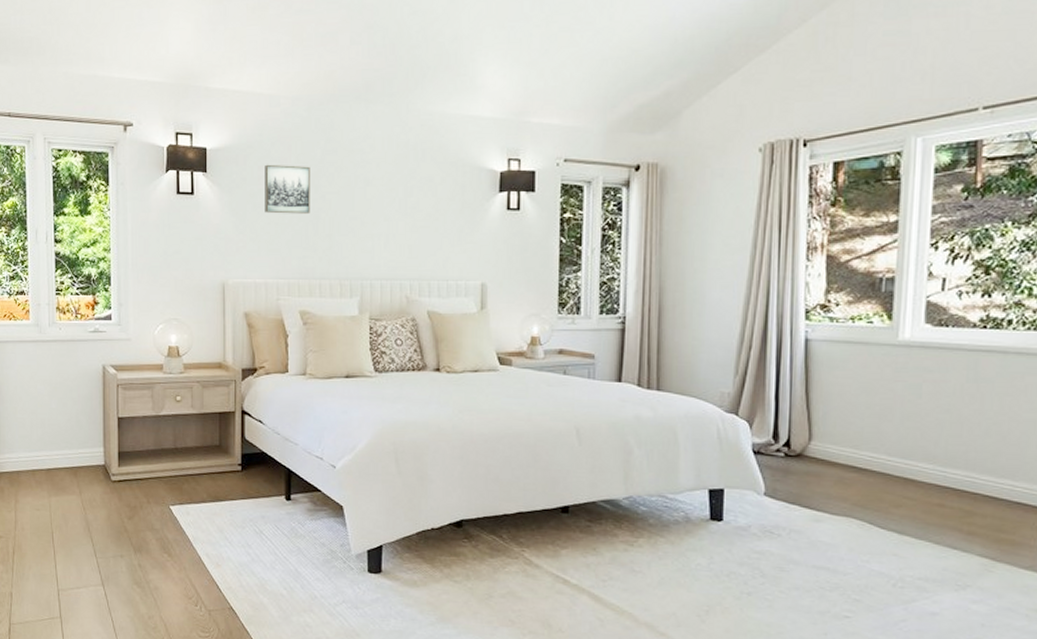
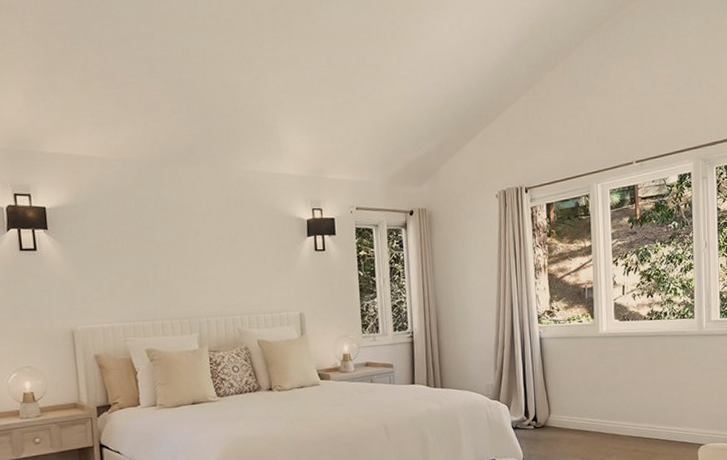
wall art: present [265,164,310,214] -> none [103,220,148,264]

